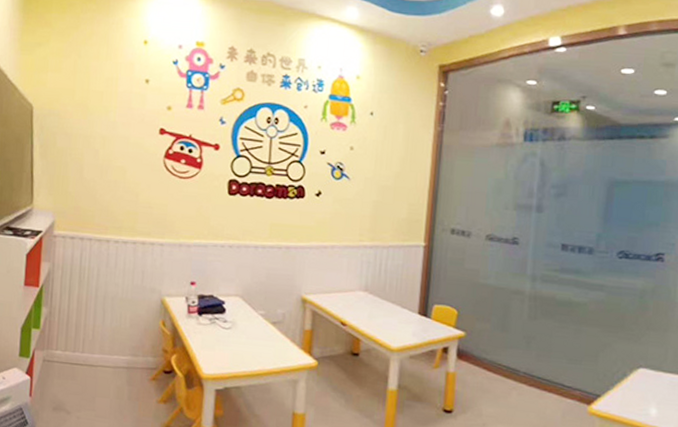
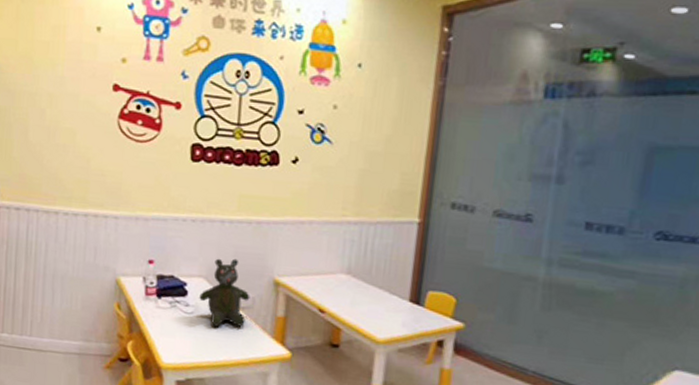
teddy bear: none [236,279,281,341] -> present [199,258,250,328]

